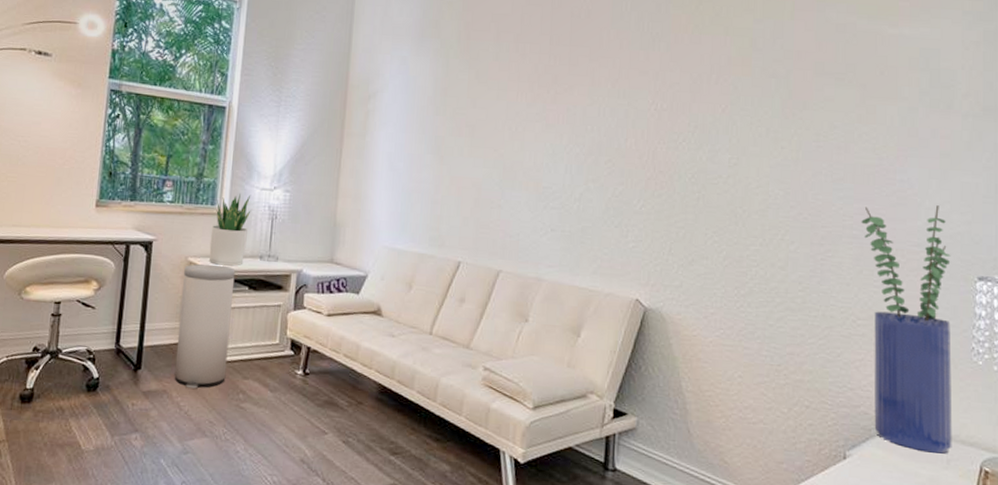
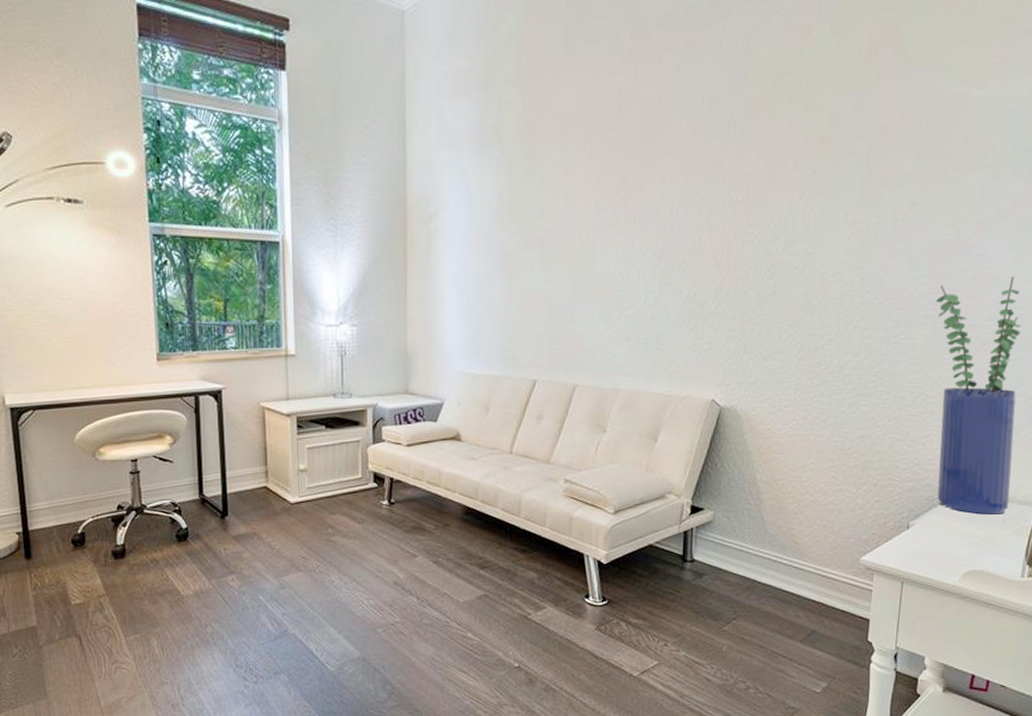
pedal bin: present [174,263,236,389] -> none [258,407,313,528]
planter: present [209,194,251,266] -> none [280,332,319,407]

